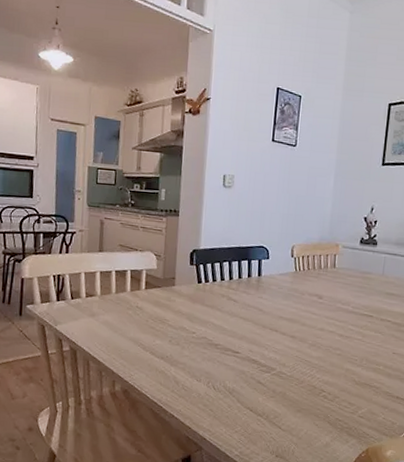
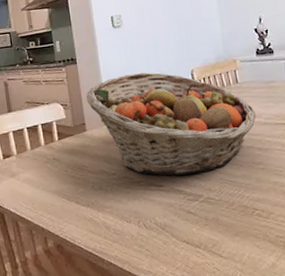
fruit basket: none [181,237,345,348] -> present [85,72,256,176]

